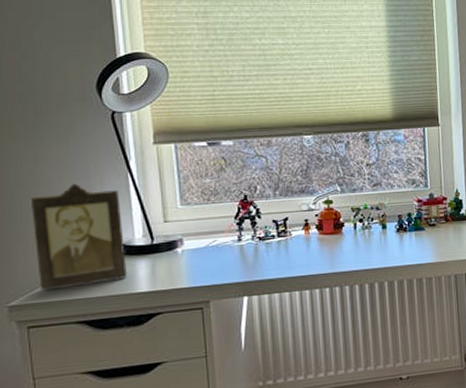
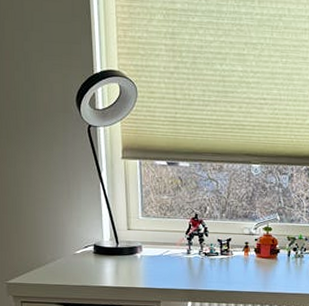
photo frame: present [31,183,127,291] -> none [24,187,96,275]

